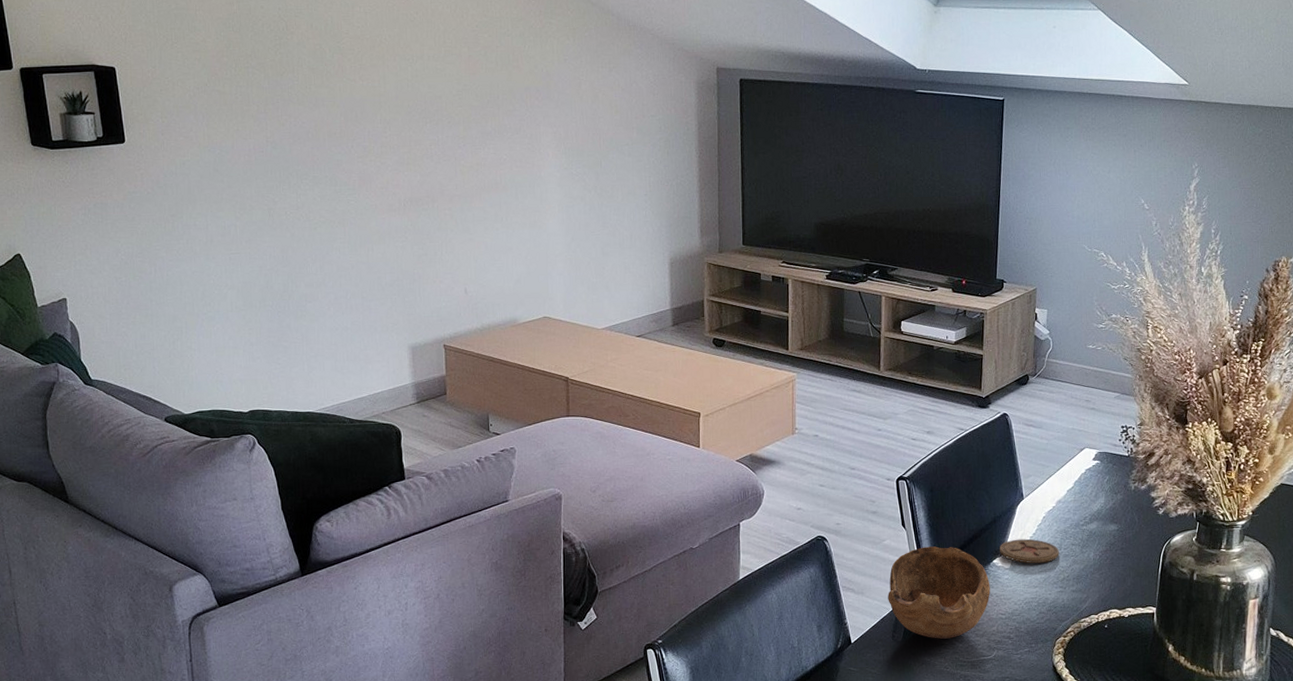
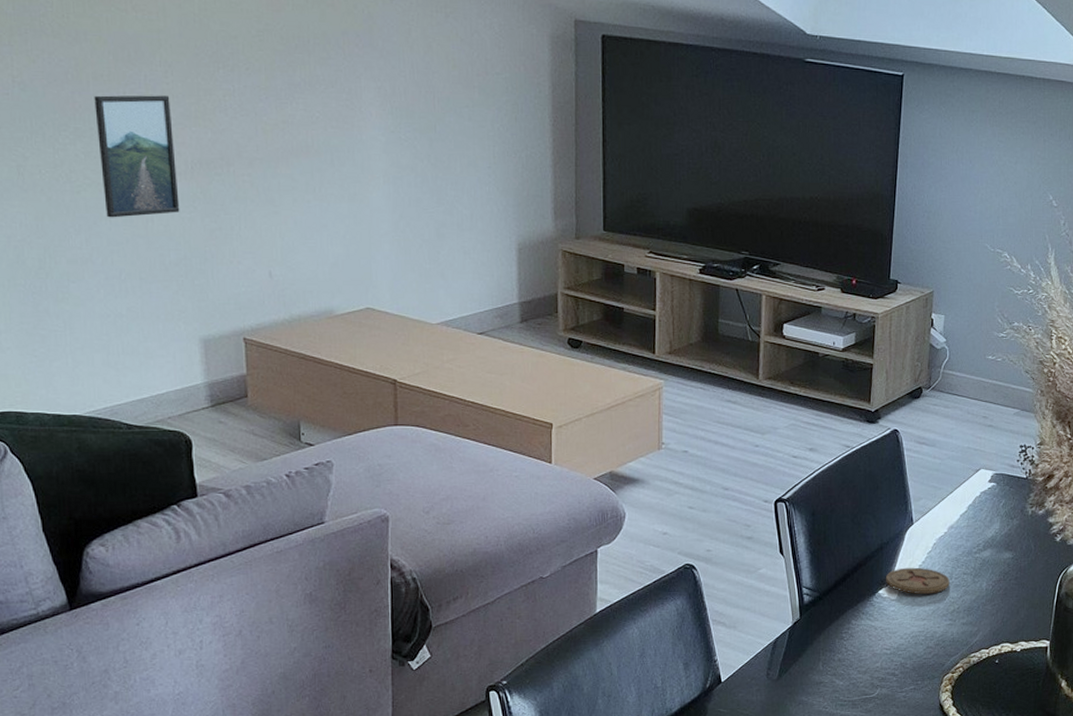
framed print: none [329,147,394,249] -> present [94,95,180,218]
bowl: present [888,546,990,639] -> none [763,575,875,677]

